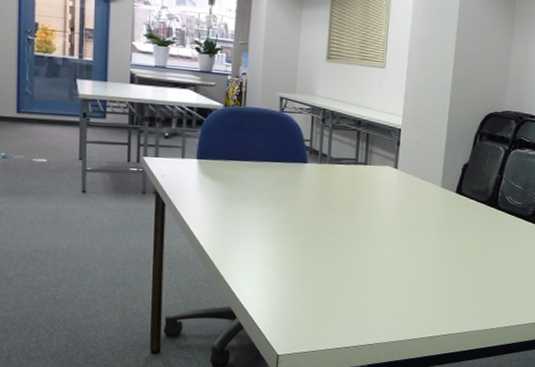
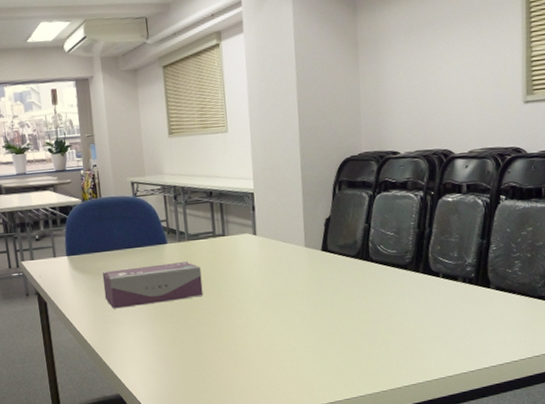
tissue box: none [232,180,338,220] -> present [102,261,203,309]

